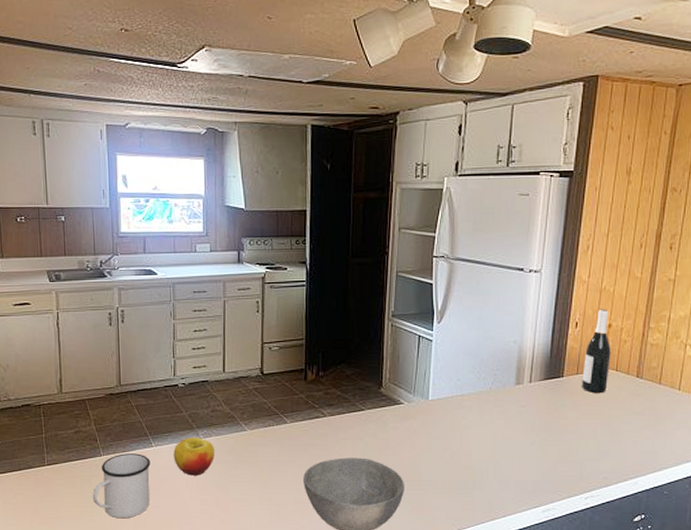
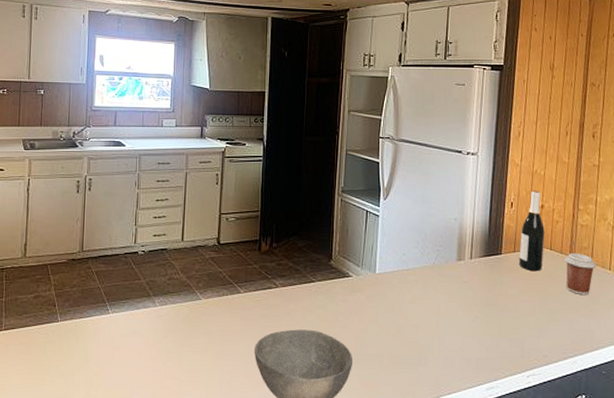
mug: present [92,453,151,519] -> none [46,320,106,388]
apple: present [173,438,215,476] -> none [129,305,170,344]
coffee cup: none [631,374,665,417] -> present [565,253,597,296]

